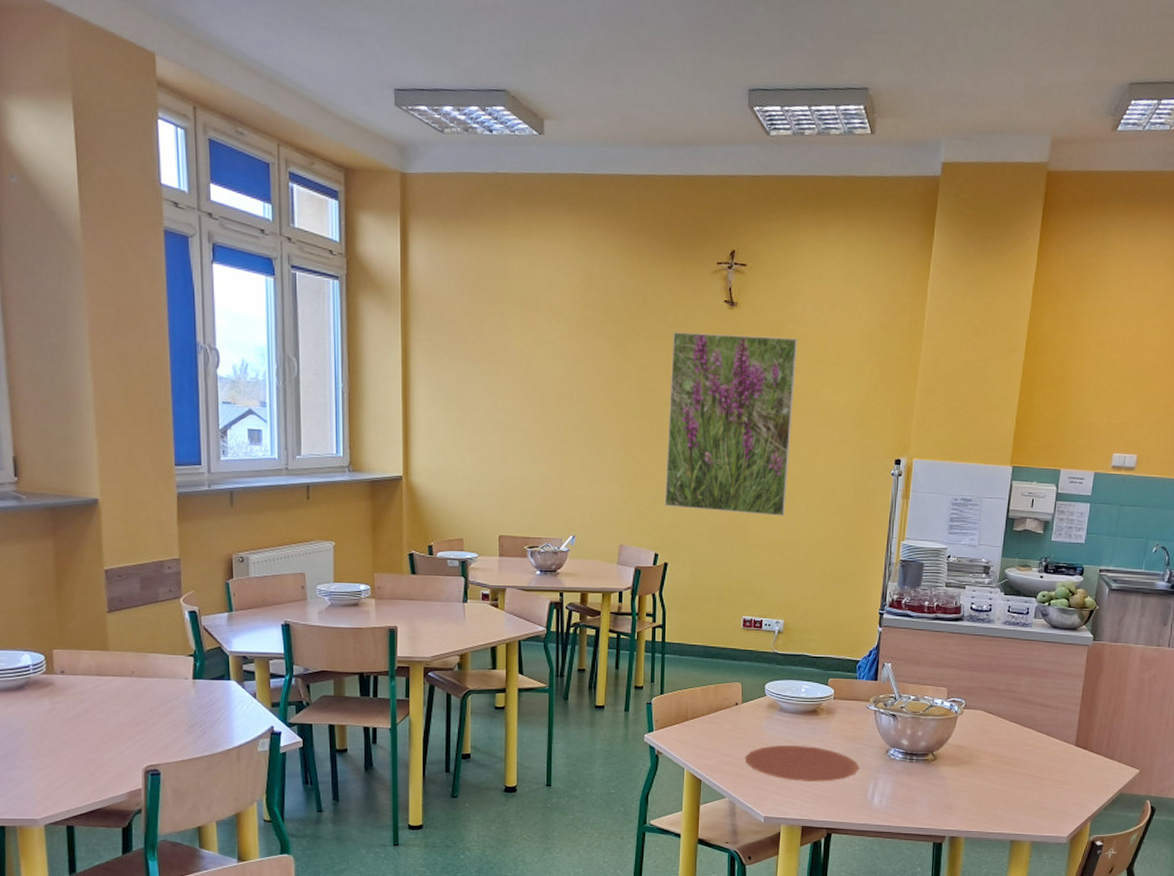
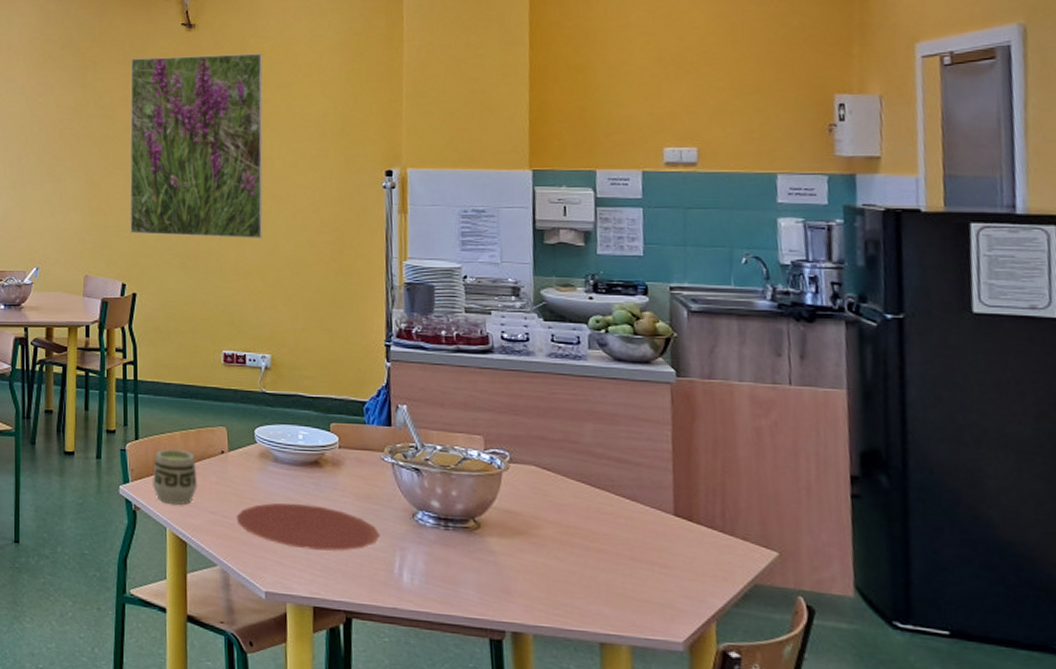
cup: none [674,703,714,749] -> present [153,450,198,505]

